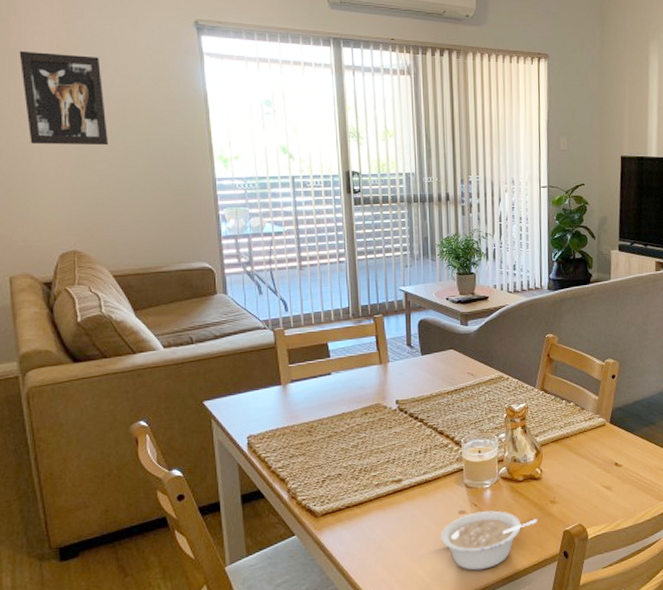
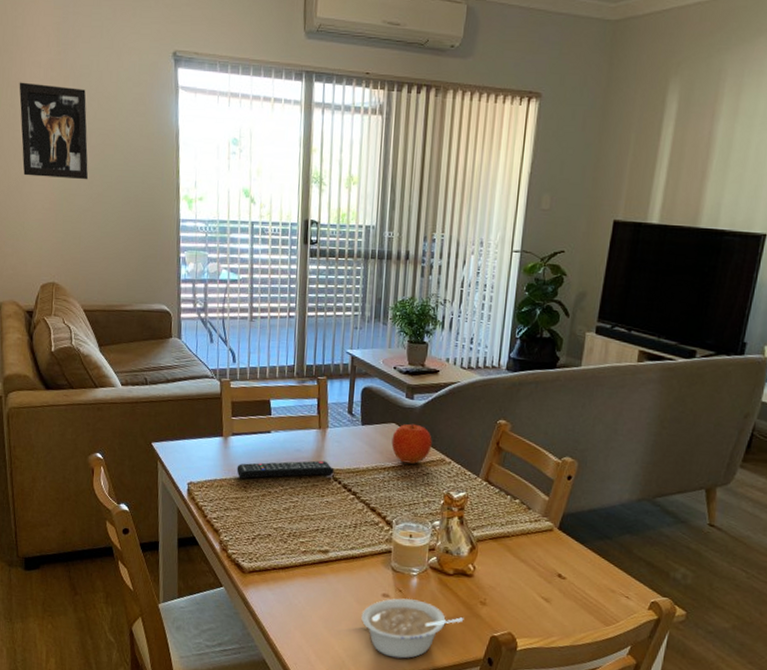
remote control: none [299,394,399,424] -> present [236,460,334,479]
fruit: none [452,347,490,385] -> present [391,423,432,464]

